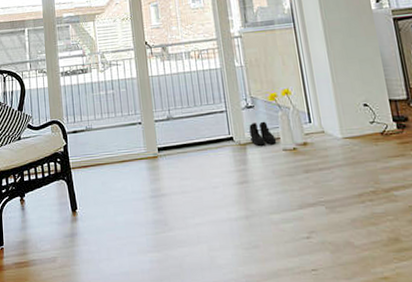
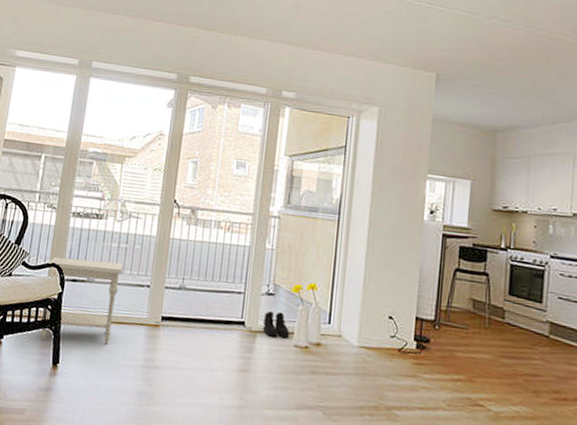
side table: none [48,108,117,191] -> present [41,256,123,345]

